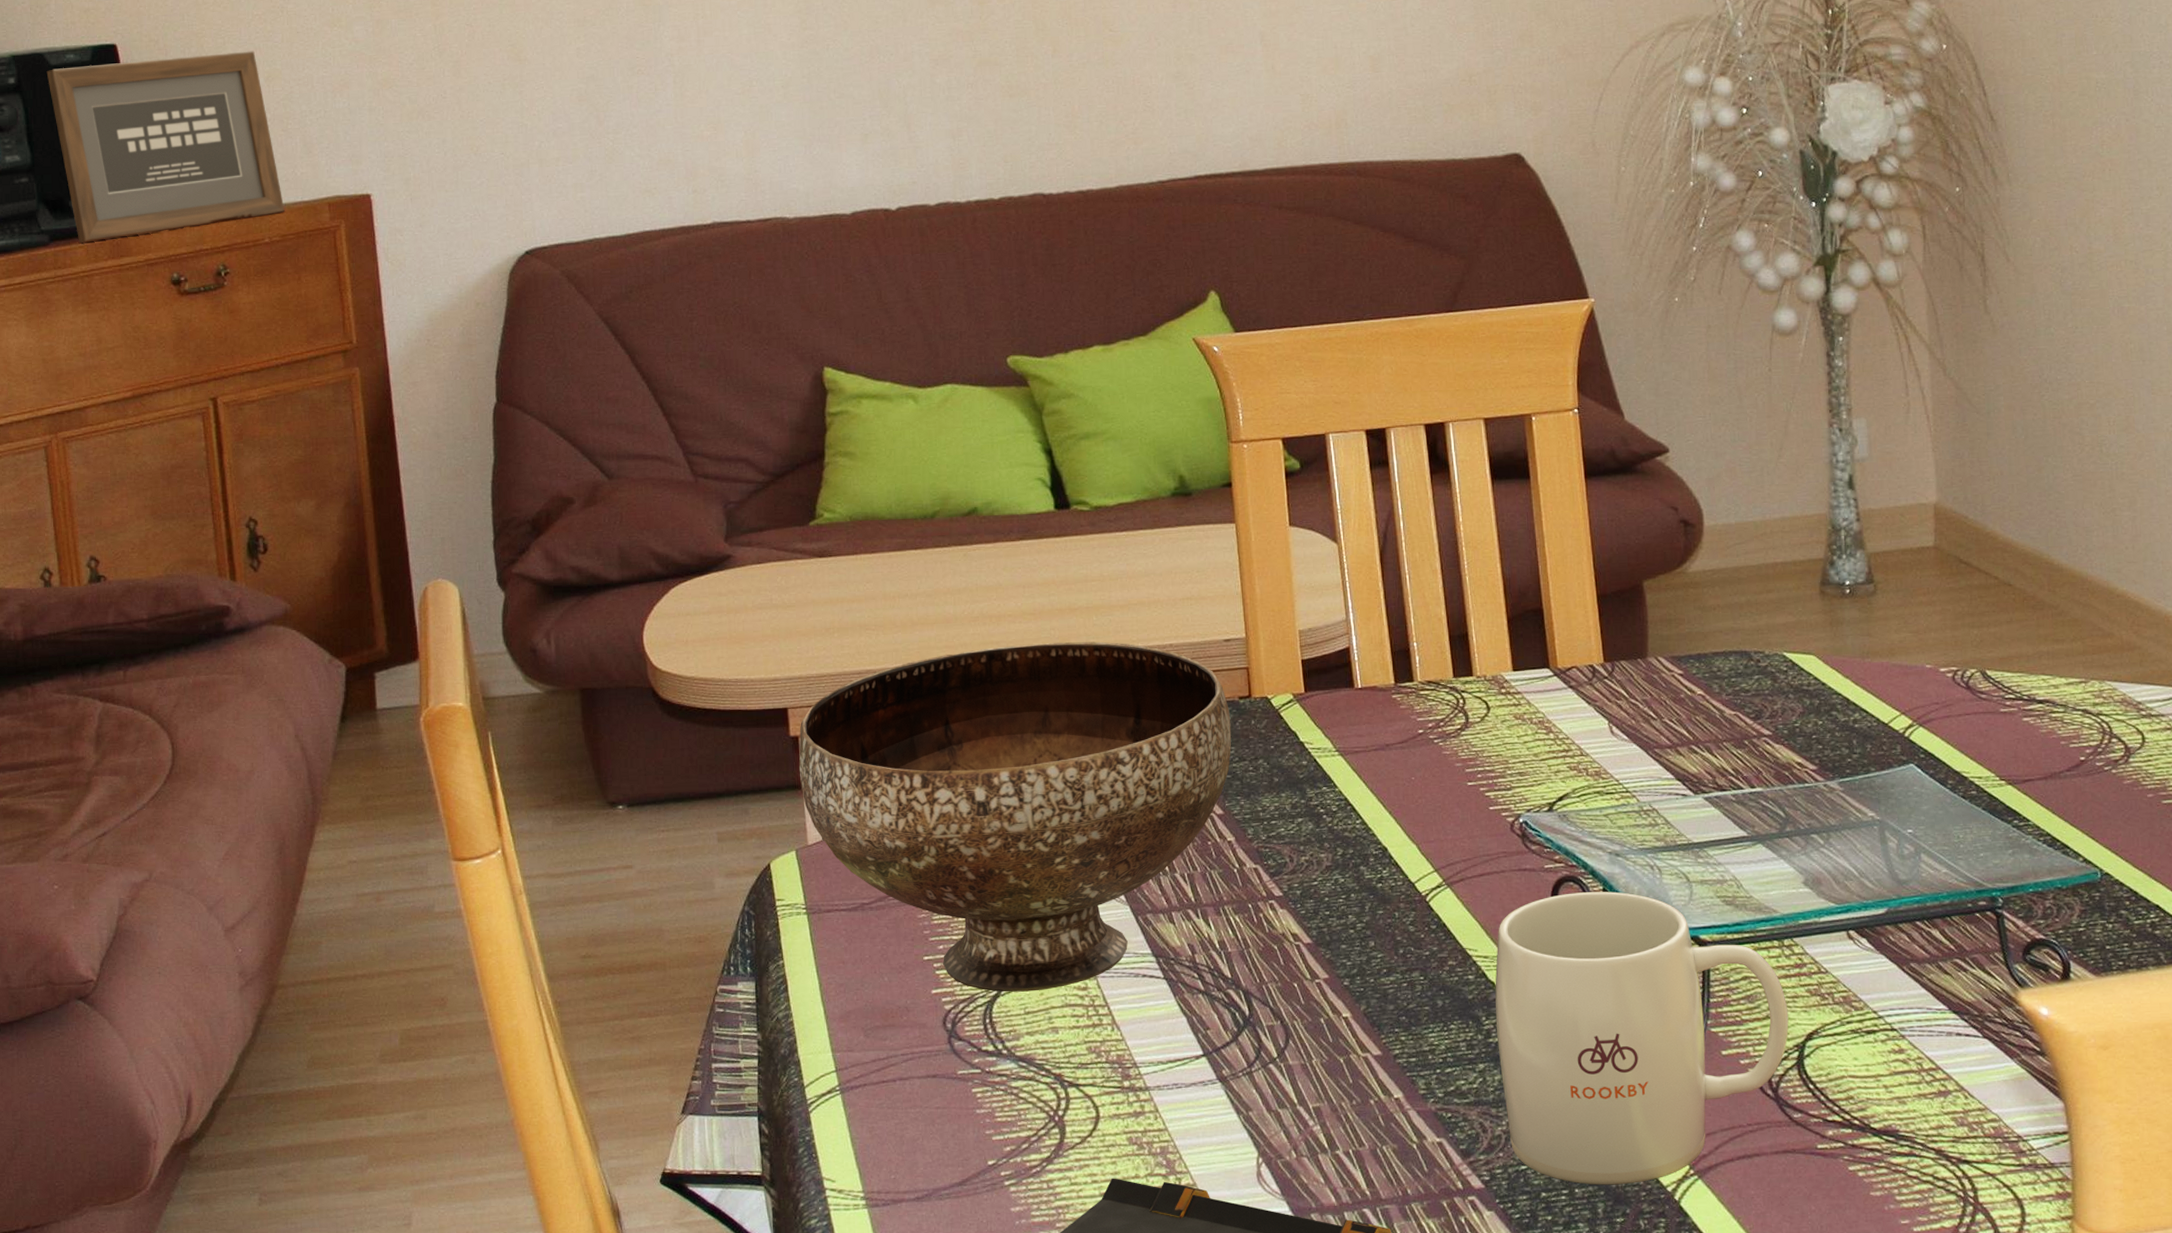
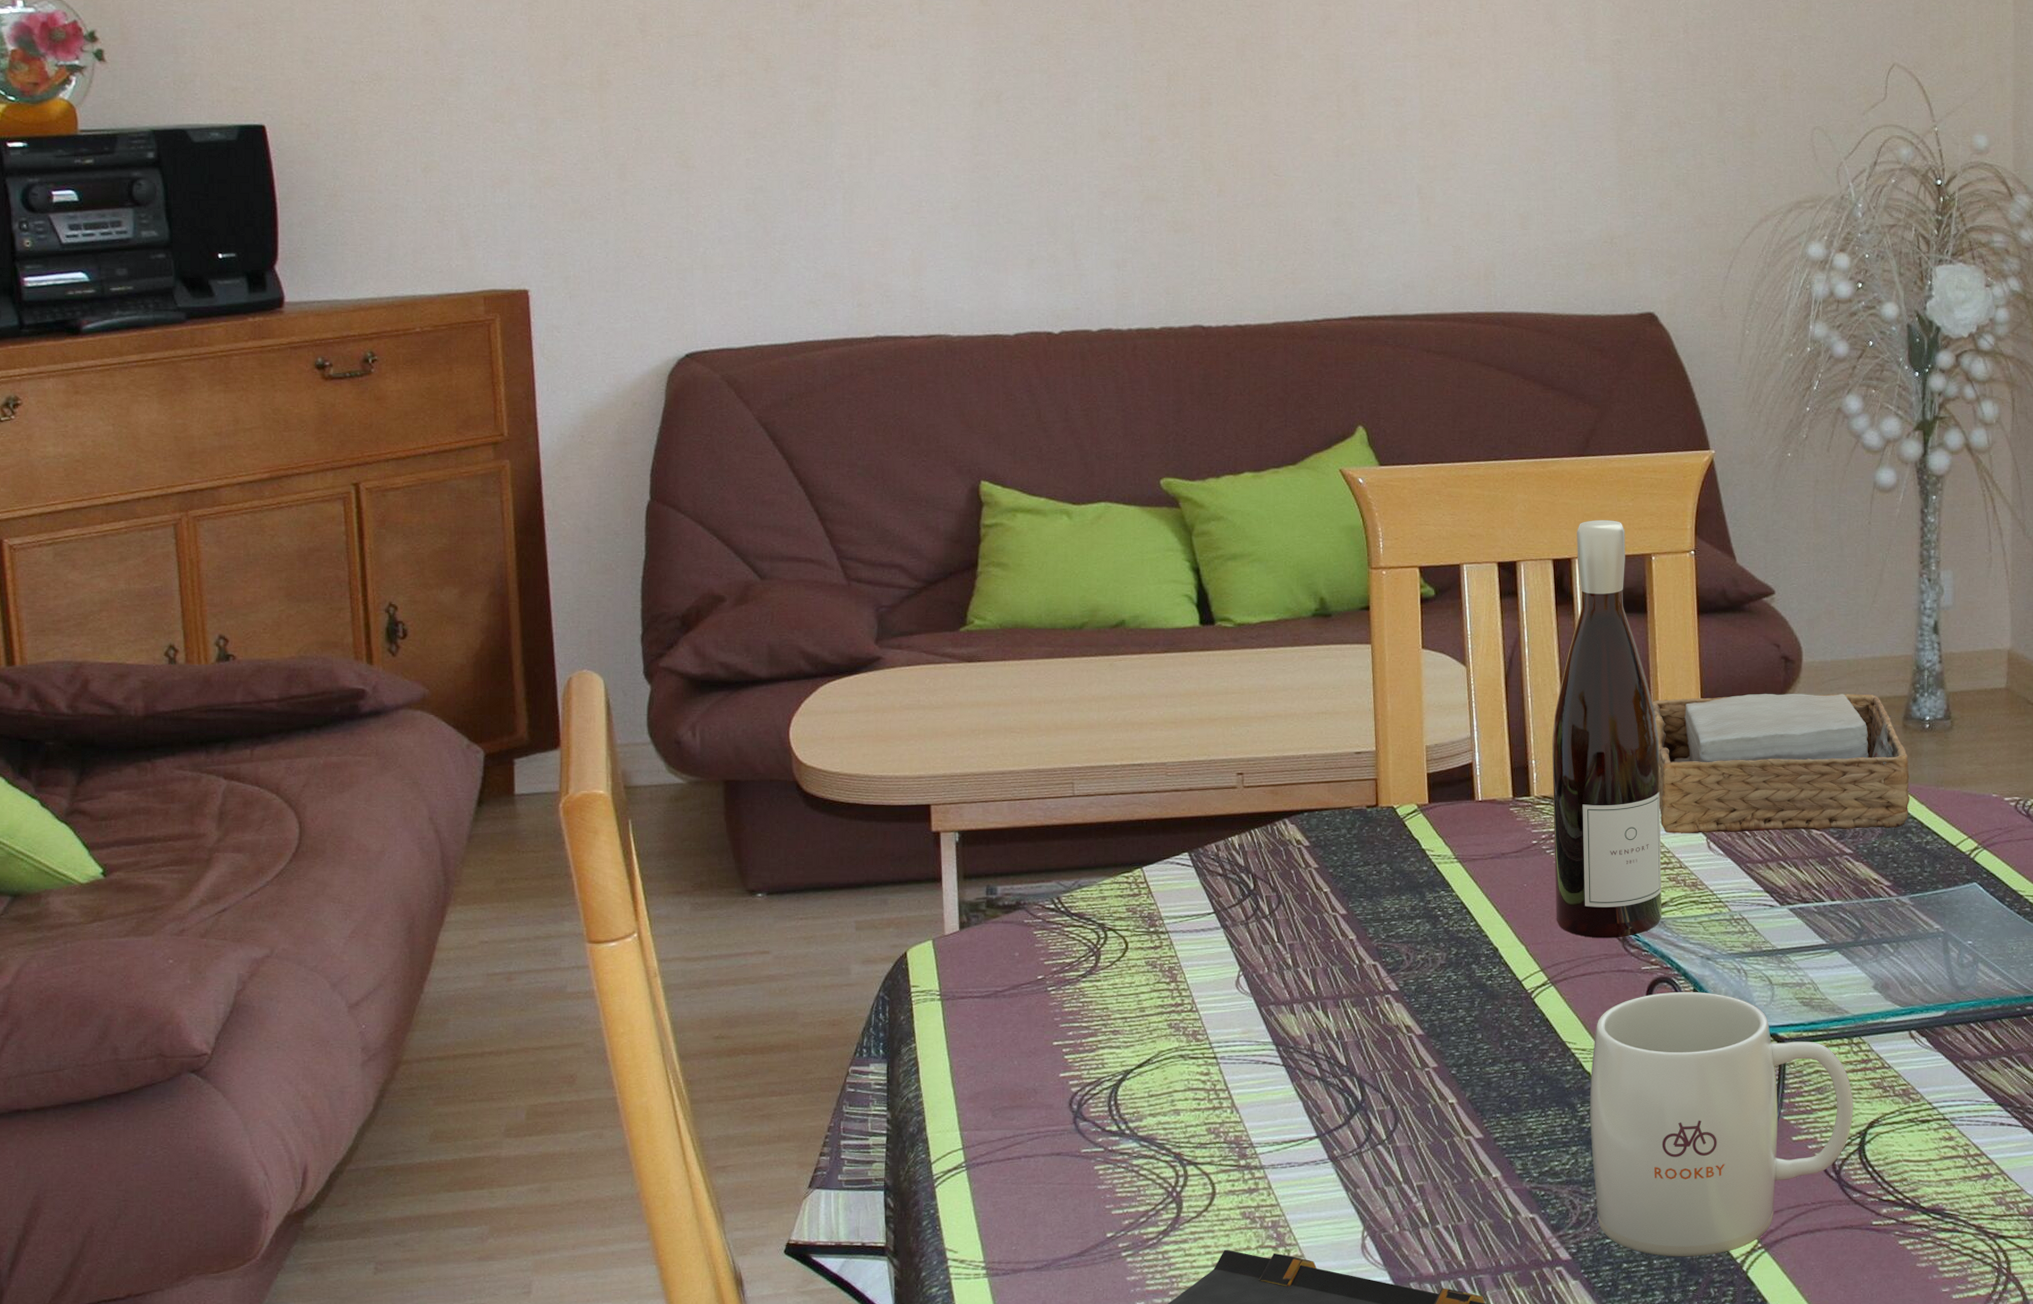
picture frame: present [46,51,285,243] -> none [189,141,438,322]
bowl: present [799,641,1232,992] -> none [939,749,1358,1076]
bottle: none [1433,379,1564,835] -> present [1551,520,1662,938]
napkin holder: none [1540,558,1832,718] -> present [1652,693,1909,834]

